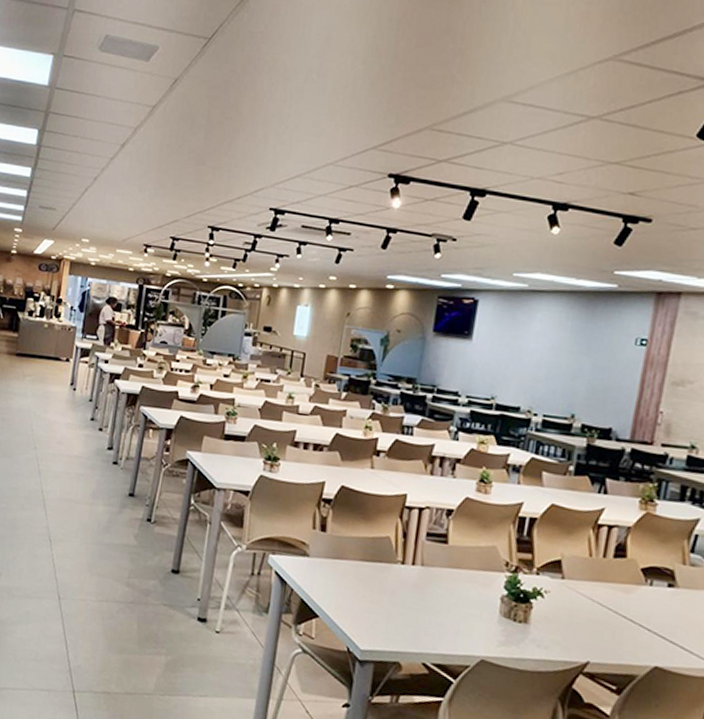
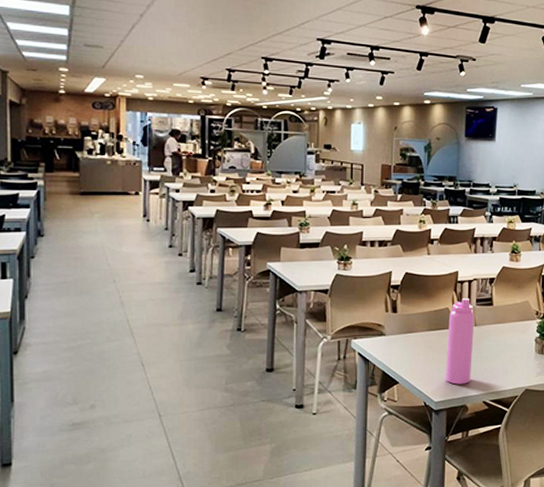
water bottle: none [377,527,423,636] -> present [446,297,475,385]

